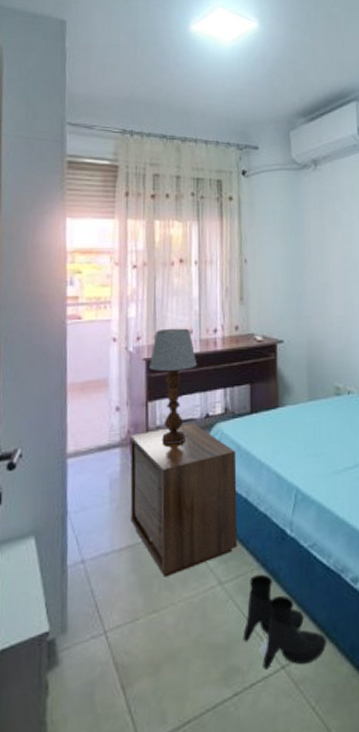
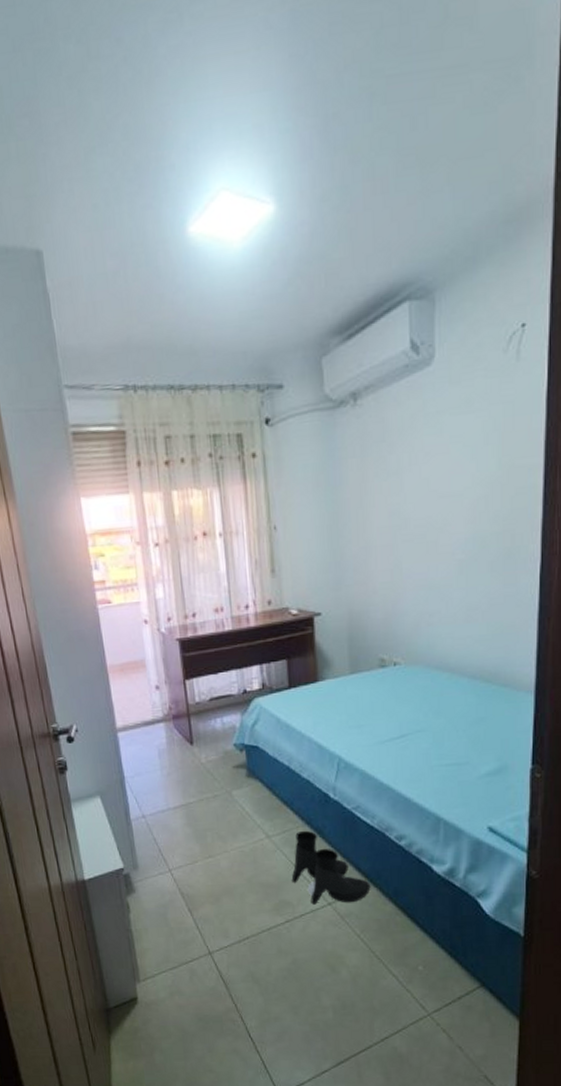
nightstand: present [130,423,237,577] -> none [172,699,282,831]
table lamp: present [148,328,198,445] -> none [182,606,231,719]

